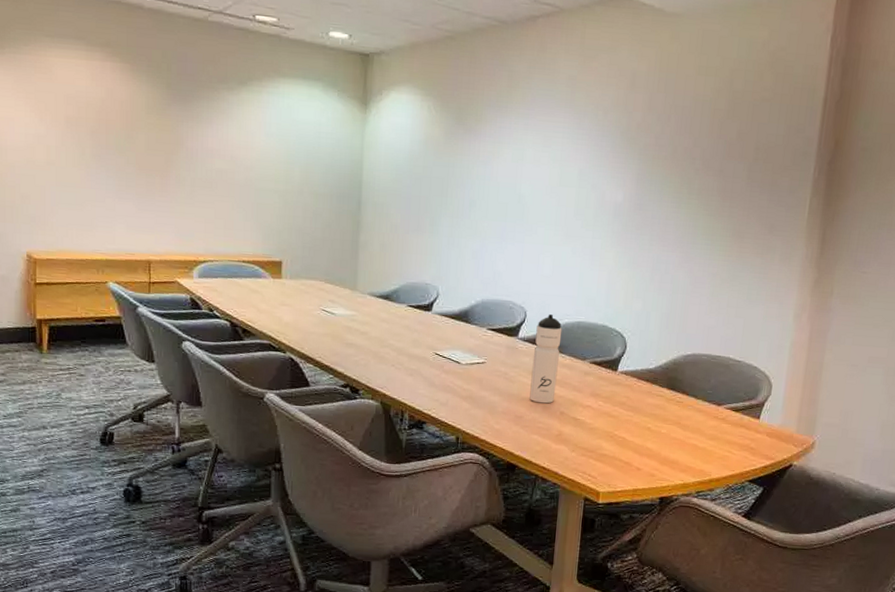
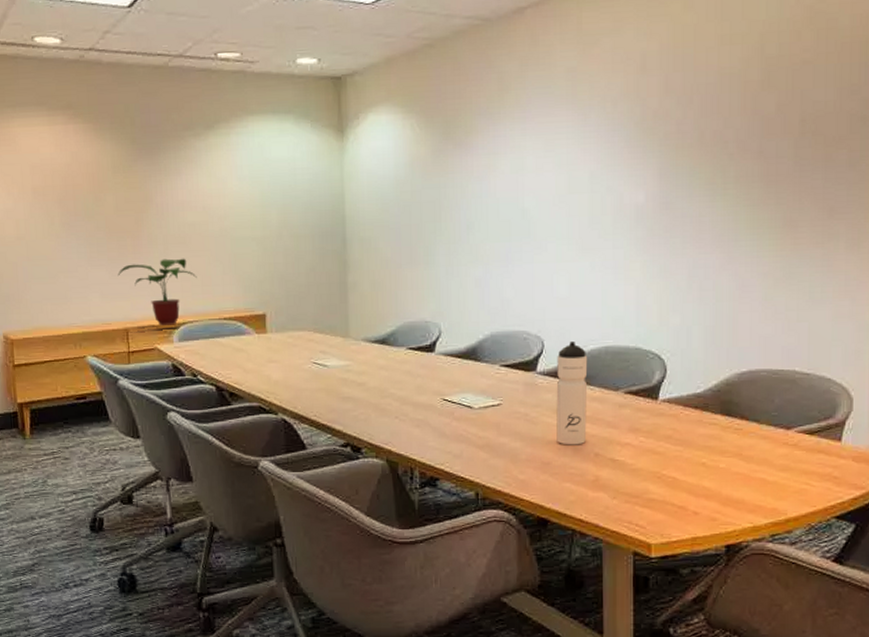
potted plant: none [144,200,220,262] -> present [117,258,197,326]

